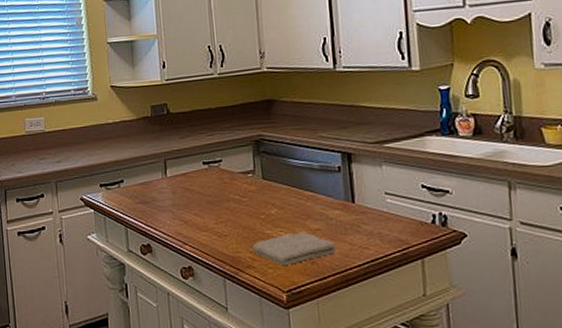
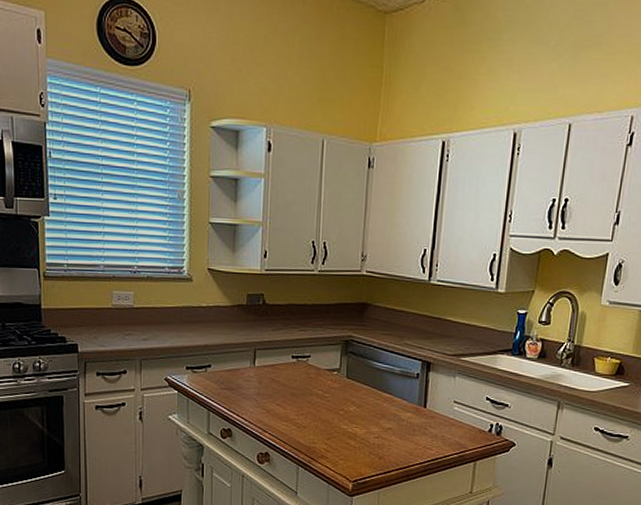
washcloth: present [252,233,336,266] -> none [327,430,403,459]

